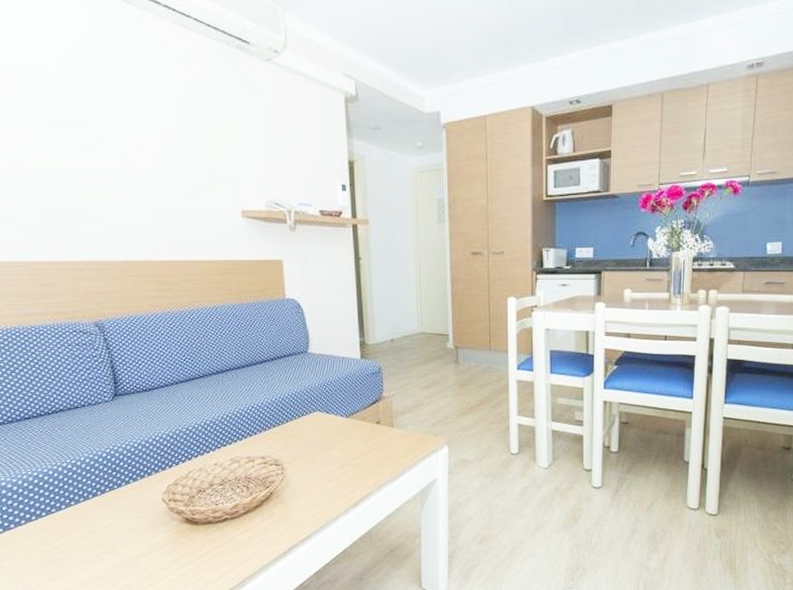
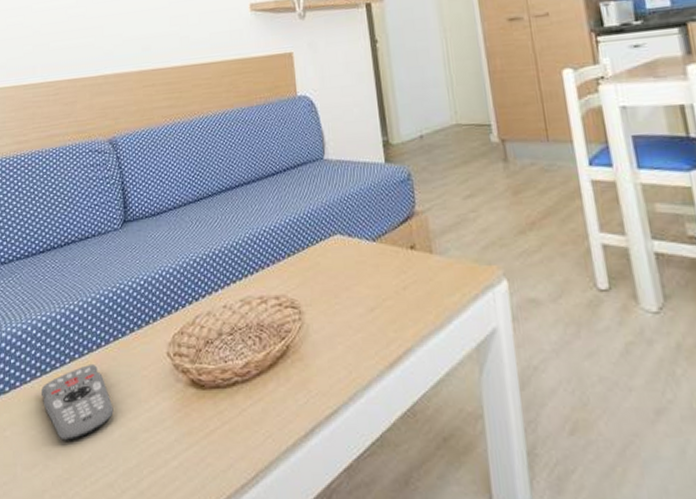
remote control: none [38,508,113,567] -> present [42,363,114,441]

